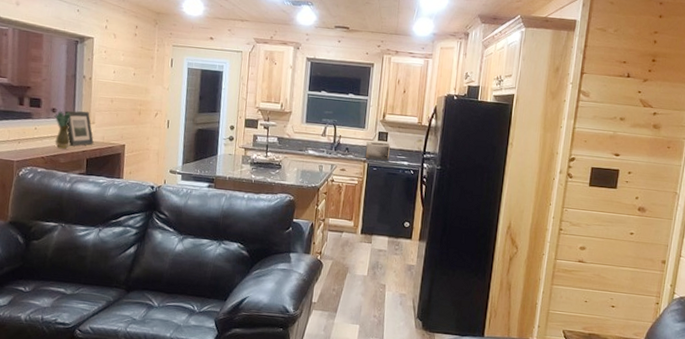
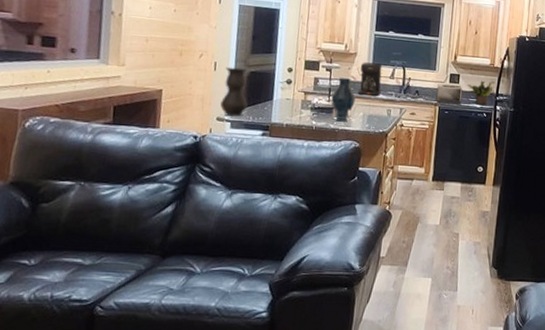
vase: present [54,109,72,150] -> none [73,49,96,96]
picture frame: present [64,110,94,147] -> none [86,51,123,93]
vase: none [173,124,196,170] -> present [220,67,248,117]
vase: none [268,135,290,177] -> present [331,78,355,122]
coffee maker: none [292,120,315,153] -> present [357,62,383,96]
potted plant: none [395,138,421,163] -> present [467,80,493,106]

